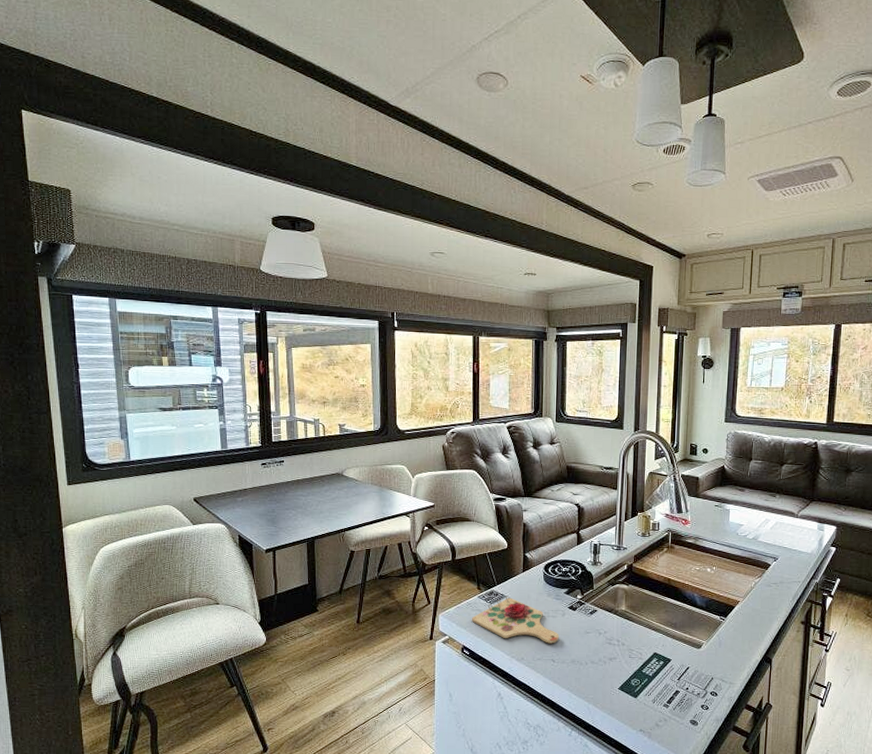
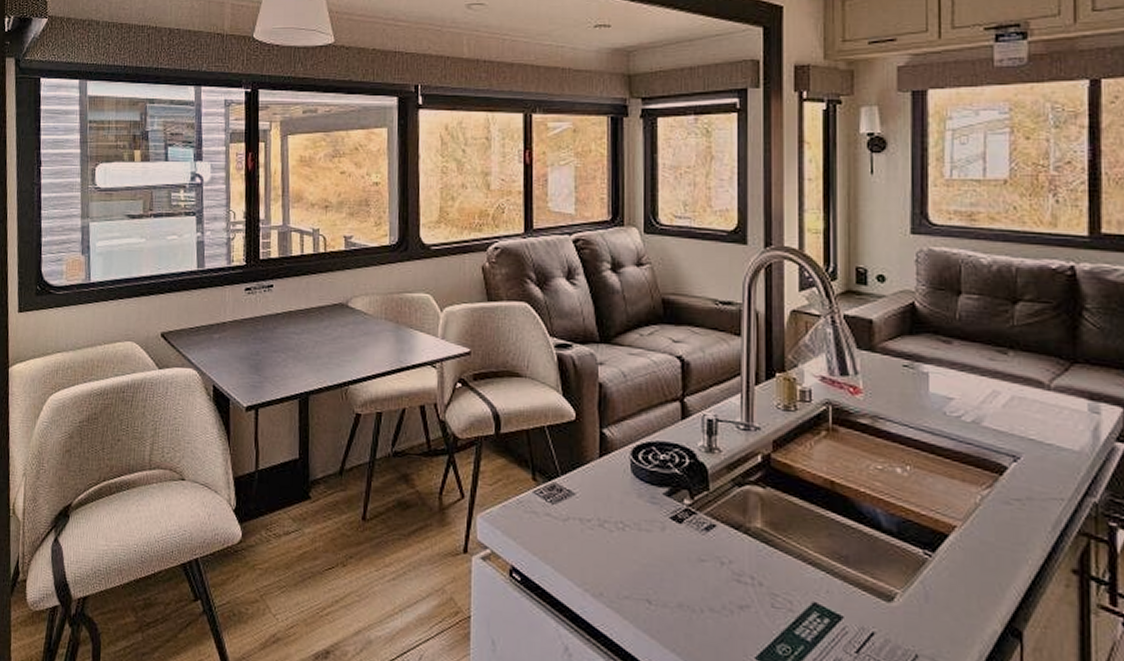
cutting board: present [472,596,559,644] -> none [524,493,657,574]

